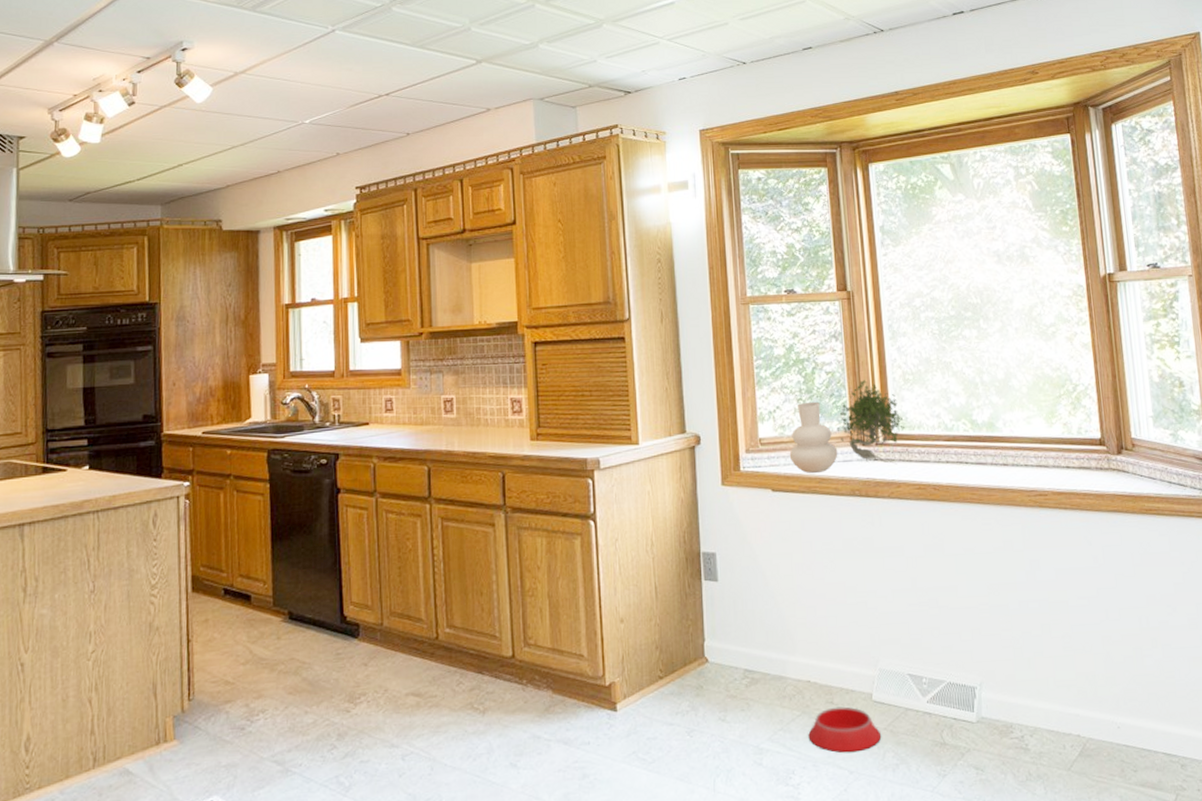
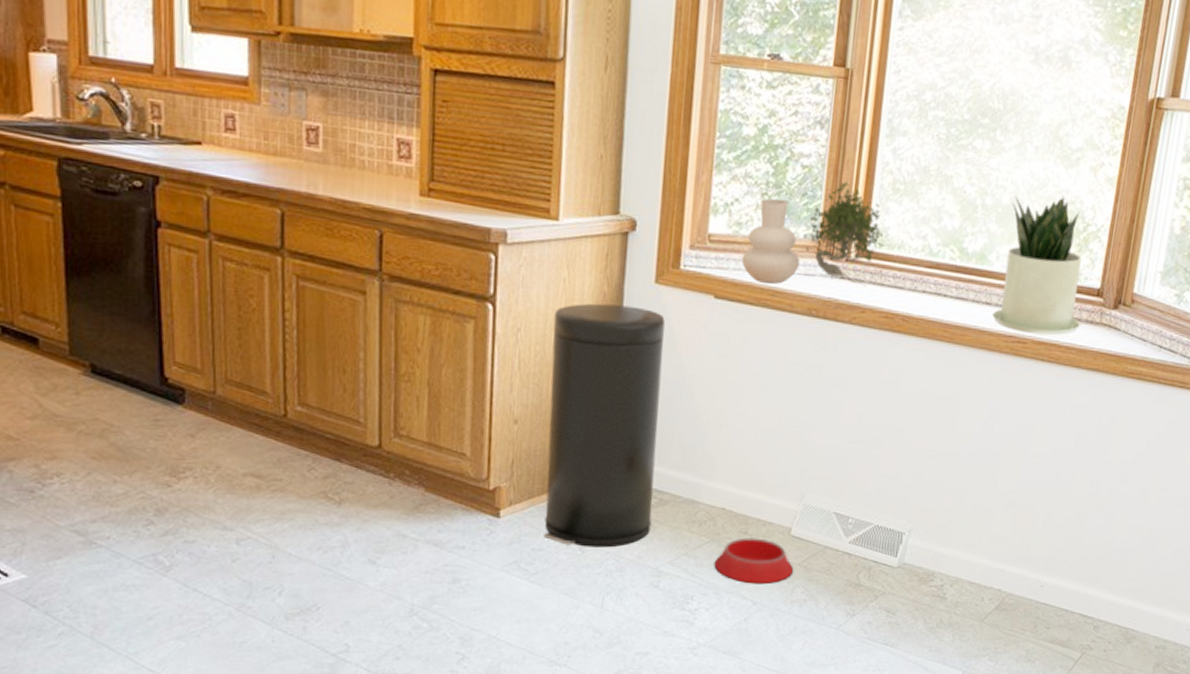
pedal bin: none [643,507,747,732] -> present [543,303,665,548]
planter: none [1007,365,1093,487] -> present [992,196,1082,336]

